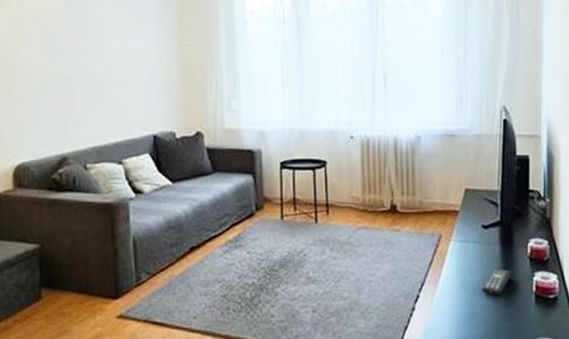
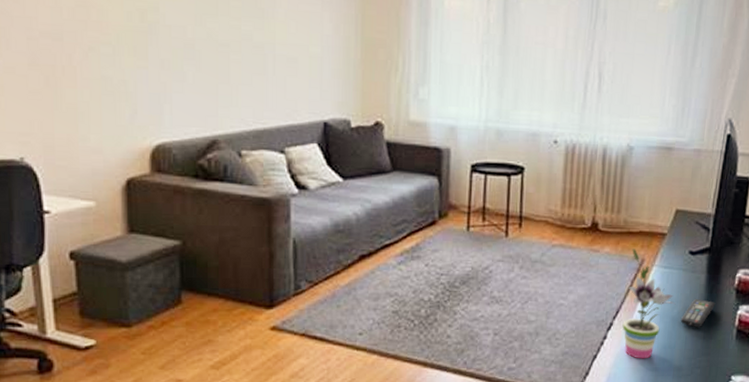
potted plant: none [428,226,474,328] -> present [622,248,675,359]

